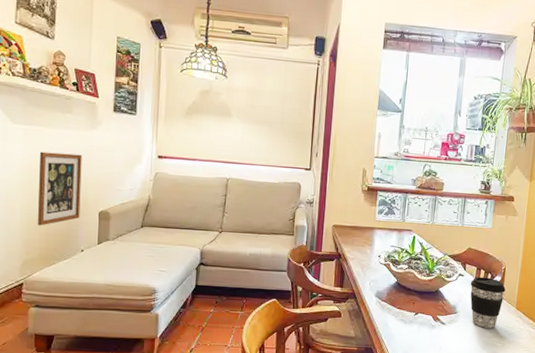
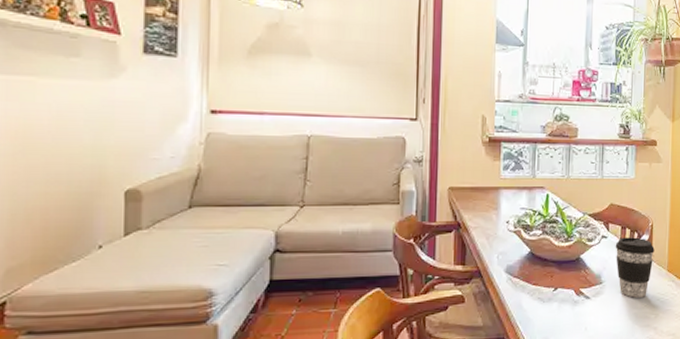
wall art: present [38,151,82,226] -> none [29,111,98,217]

